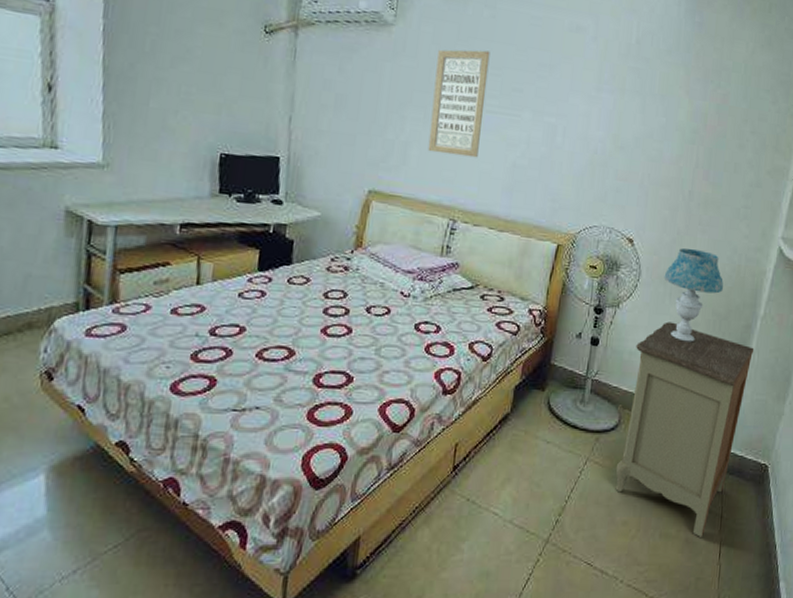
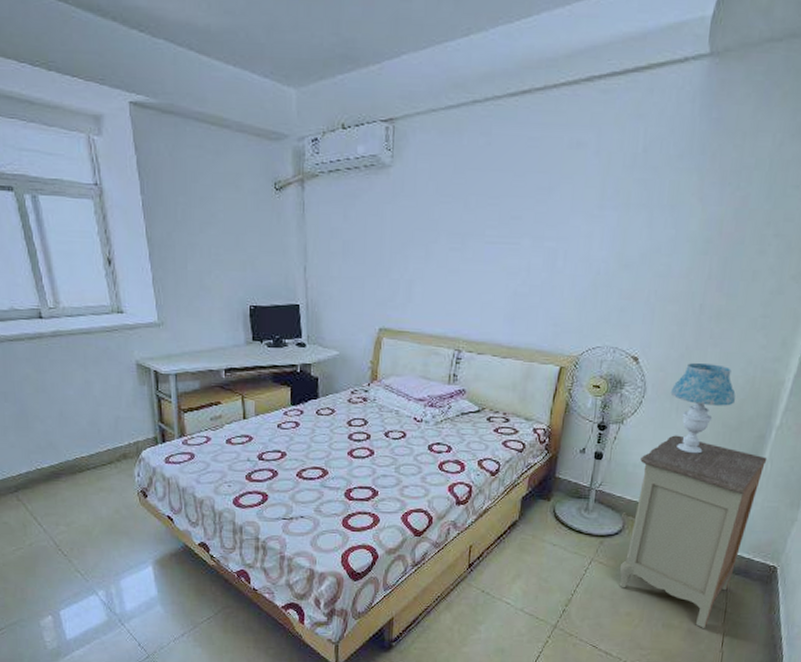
wall art: present [428,49,490,158] -> none [431,180,487,290]

